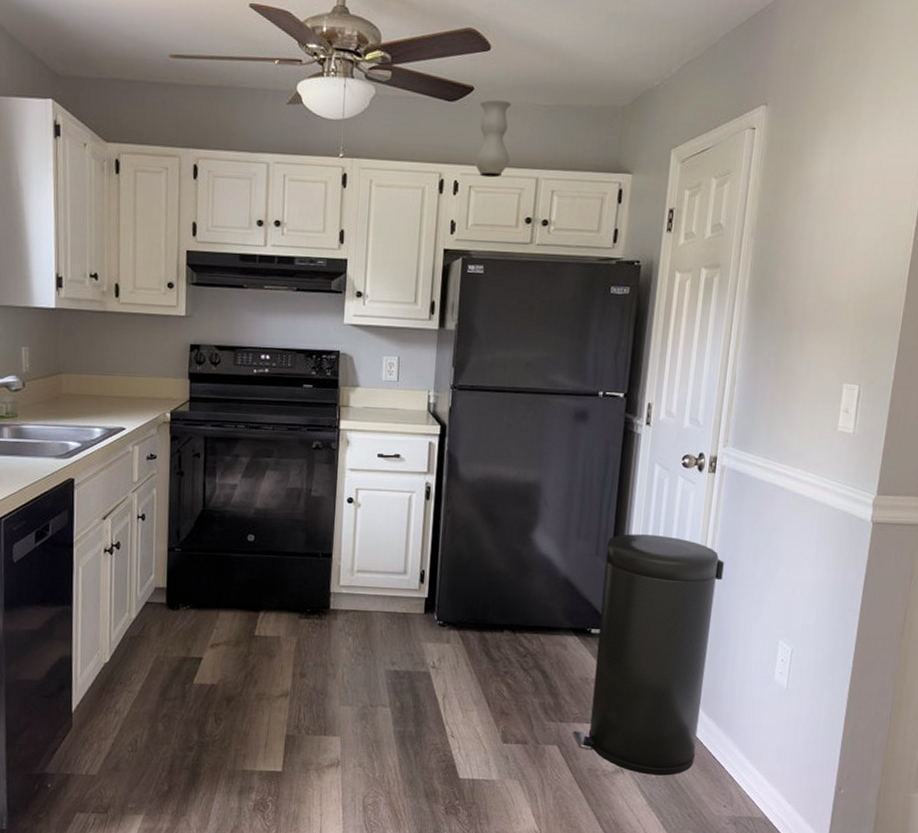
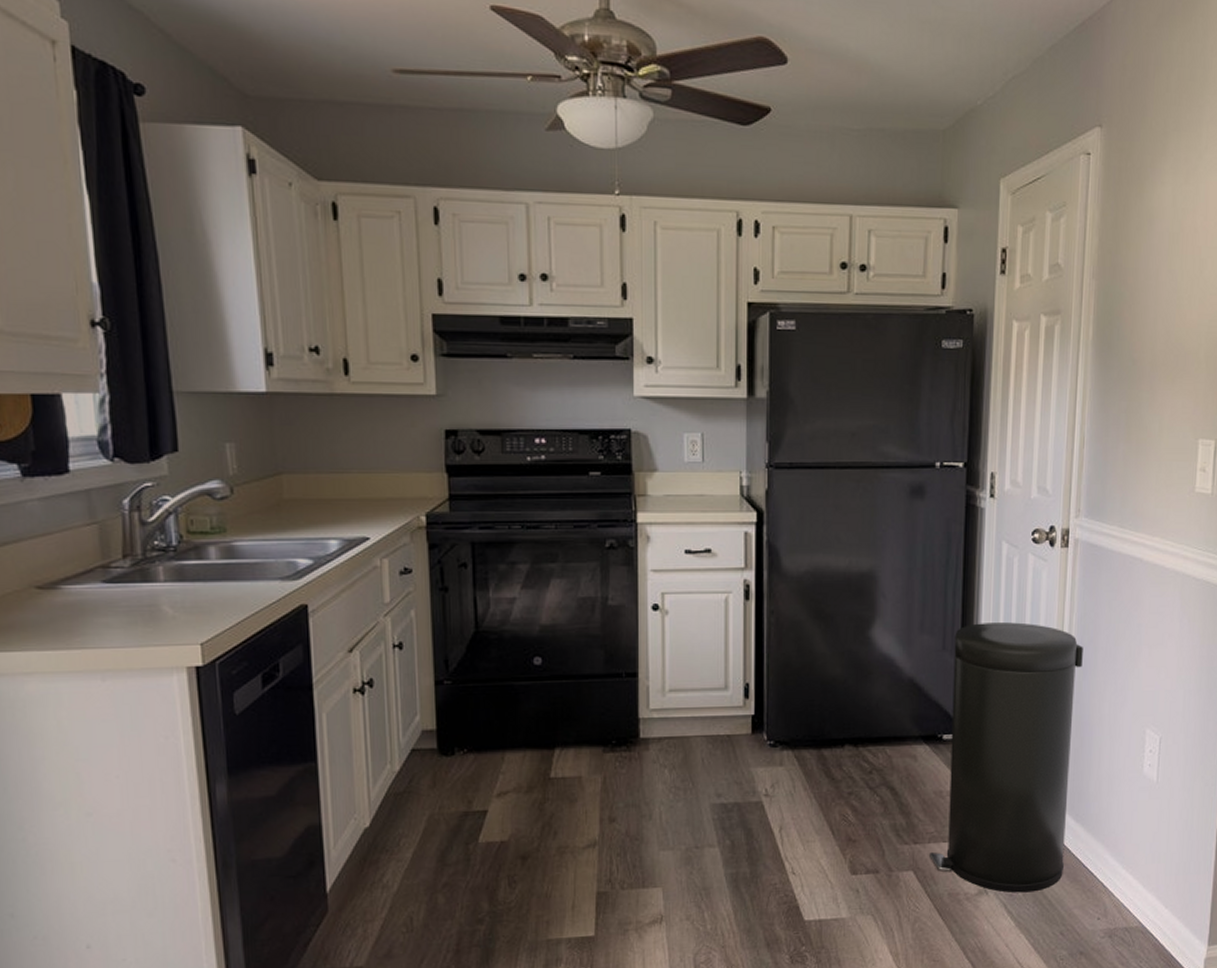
vase: present [474,99,511,178] -> none [776,122,817,216]

